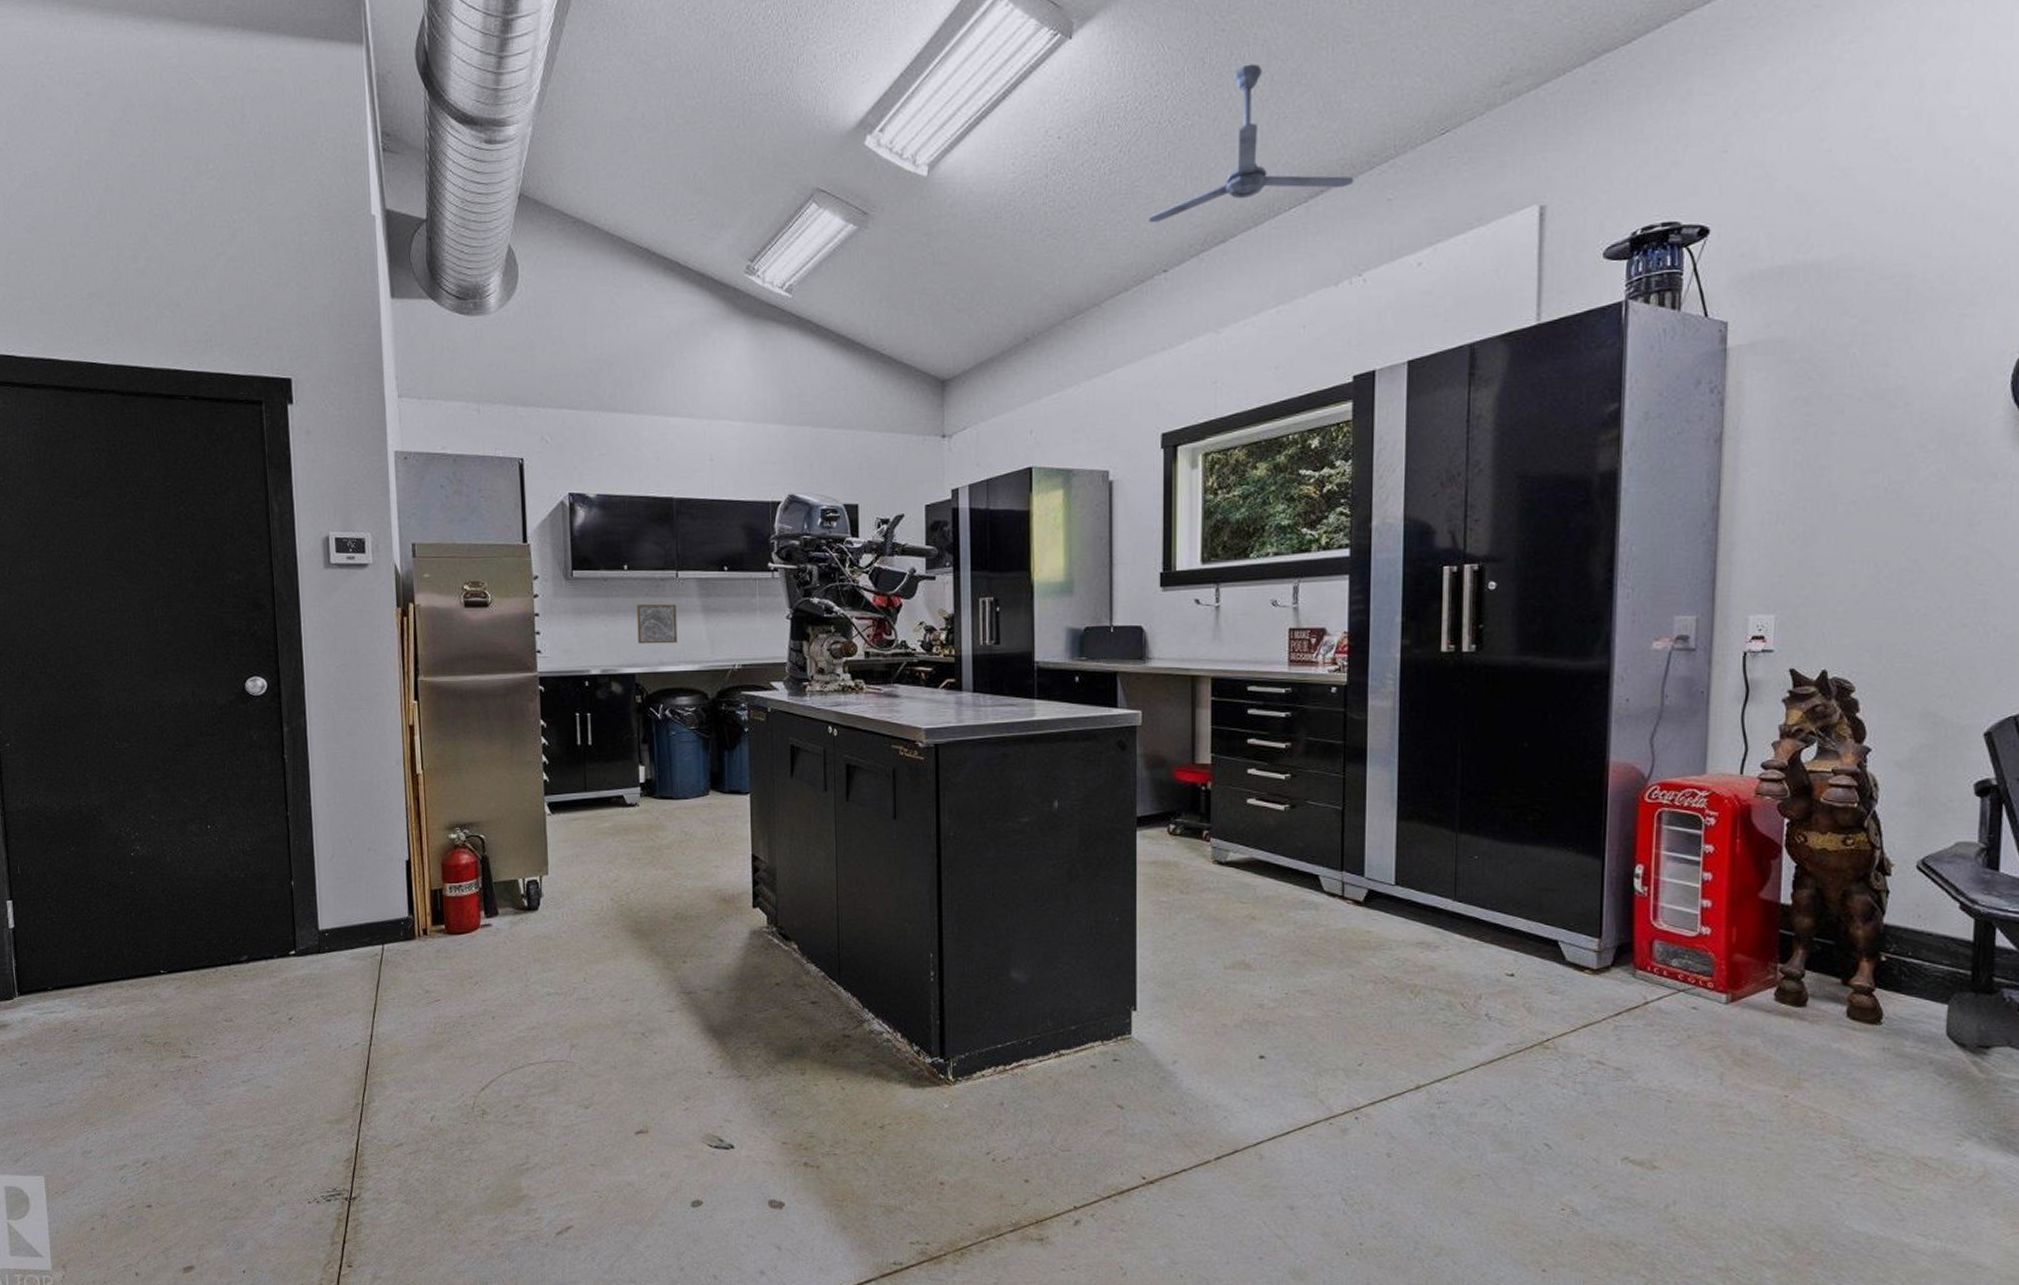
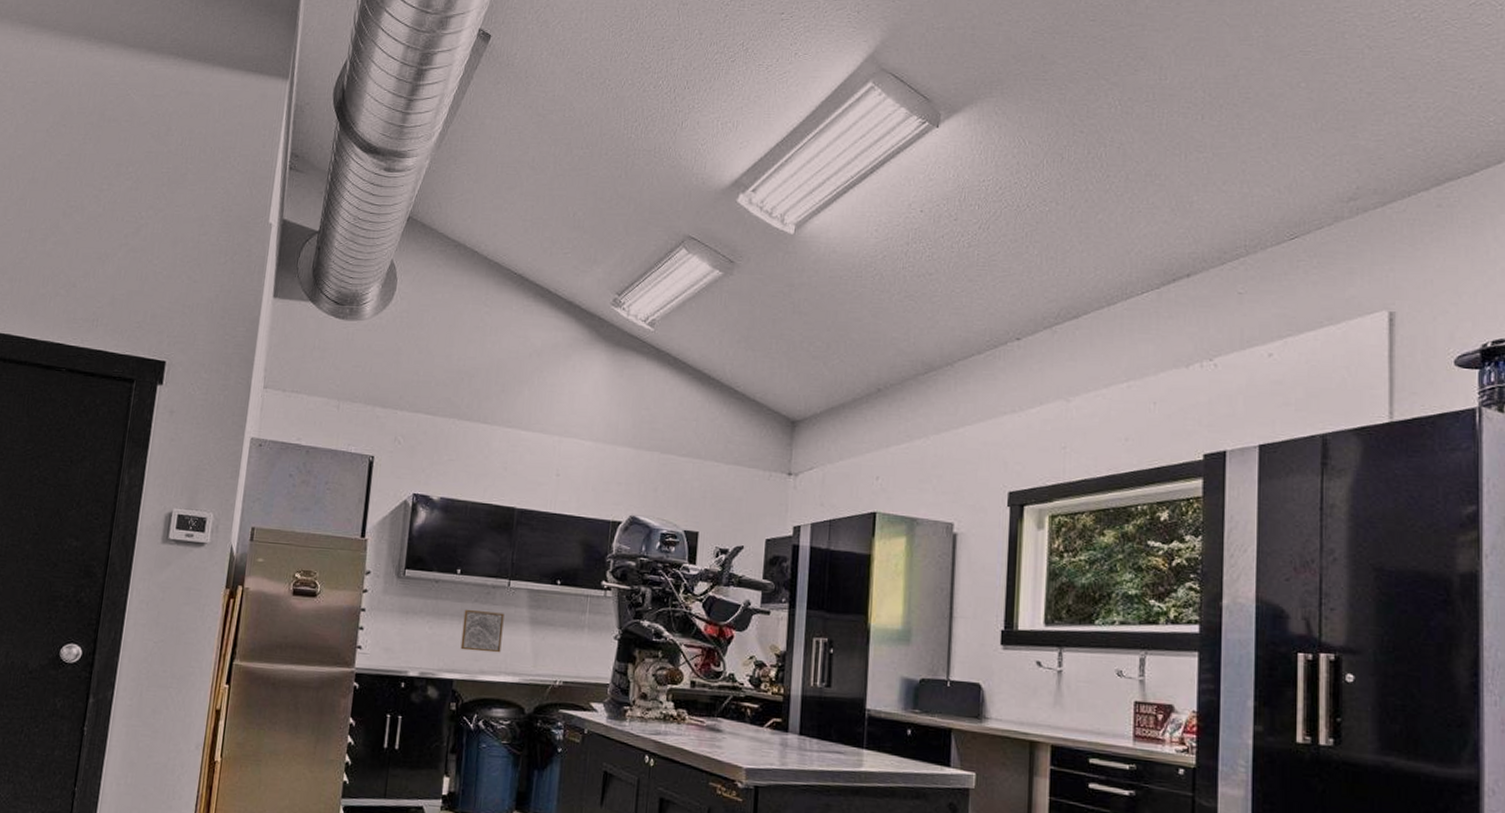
ceiling fan: present [1148,64,1354,223] -> none [1004,163,1205,295]

